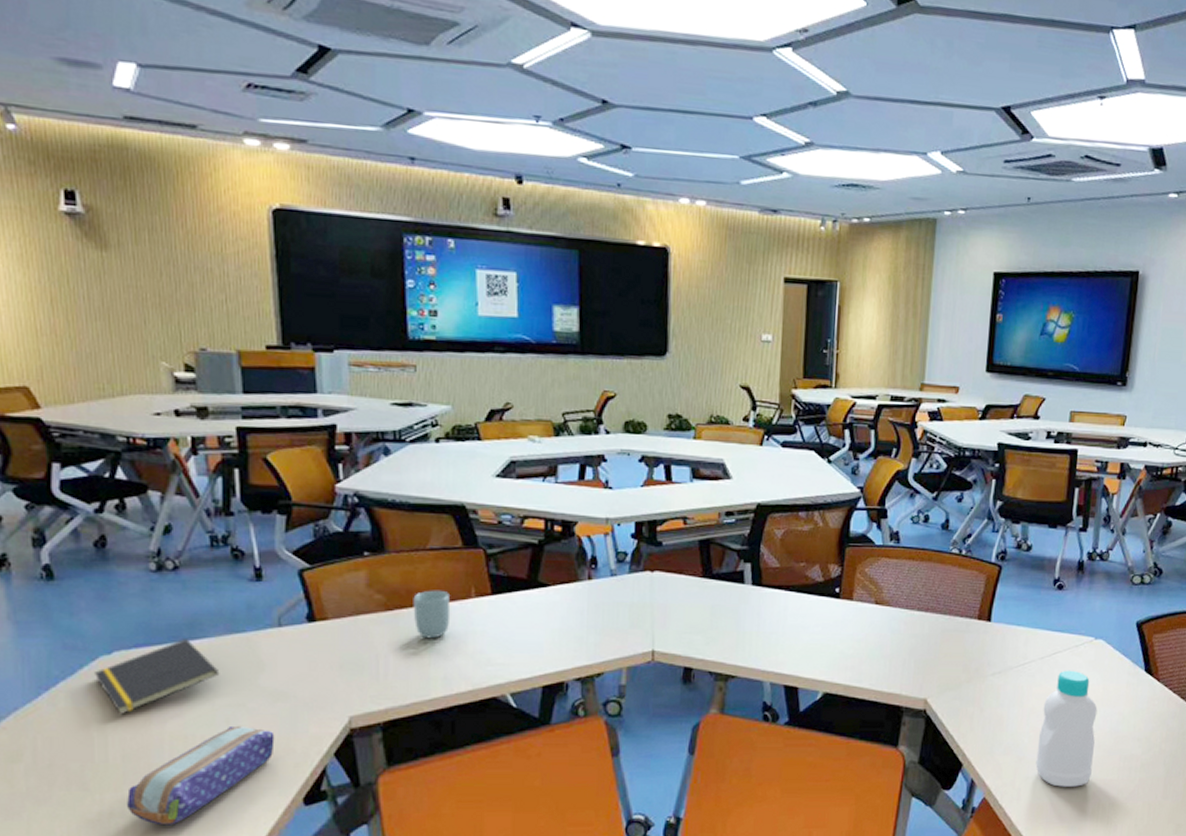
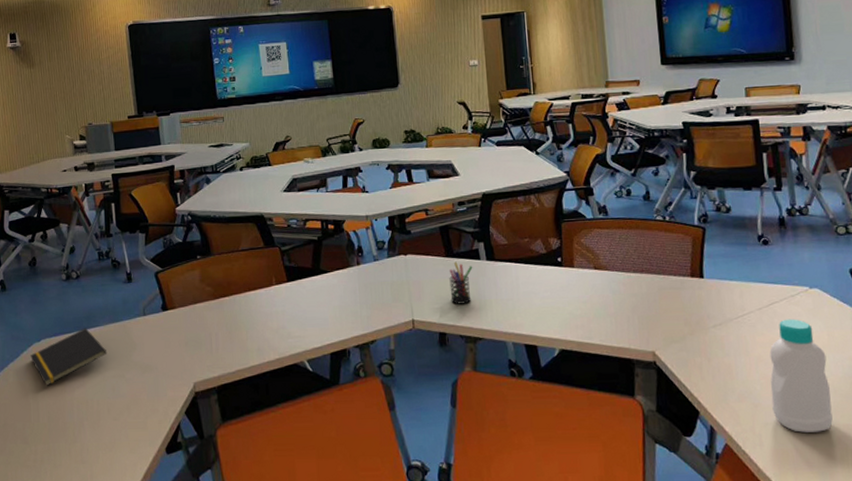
pencil case: present [127,725,275,826] -> none [52,392,145,470]
cup: present [413,590,451,639] -> none [232,281,260,319]
pen holder: none [703,584,734,635] -> present [449,262,473,304]

